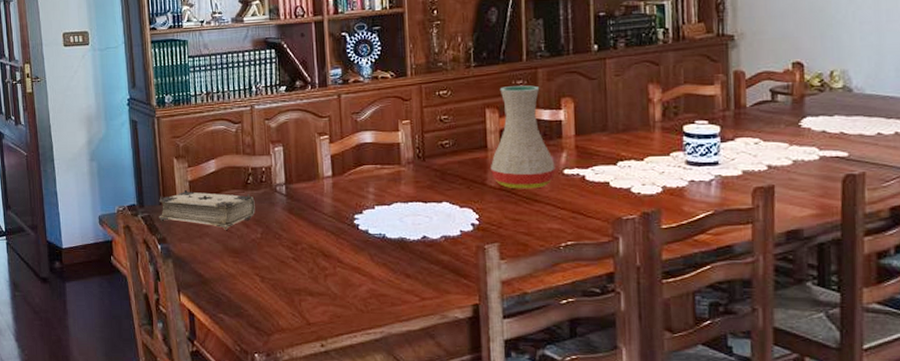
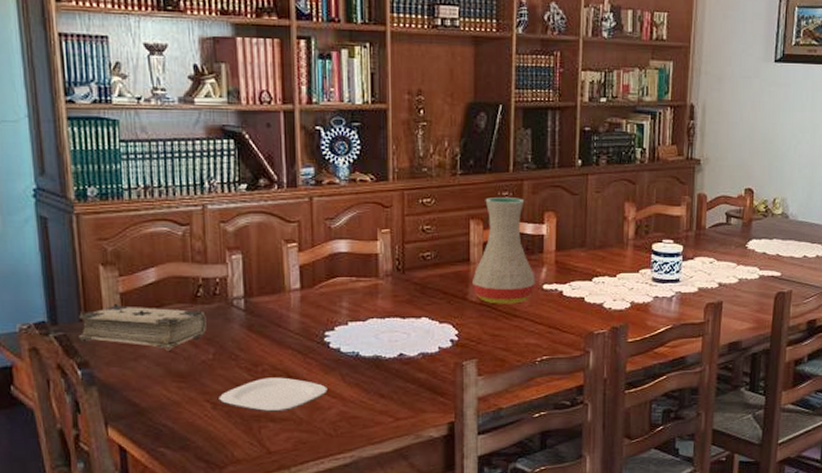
plate: none [266,255,358,287] -> present [219,377,328,412]

